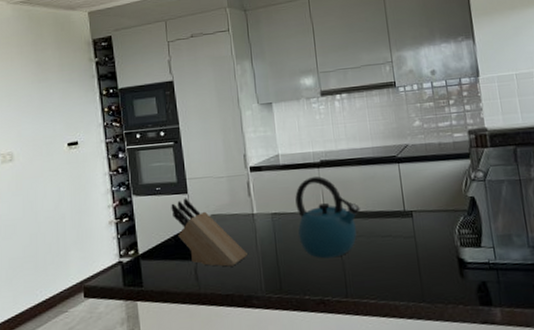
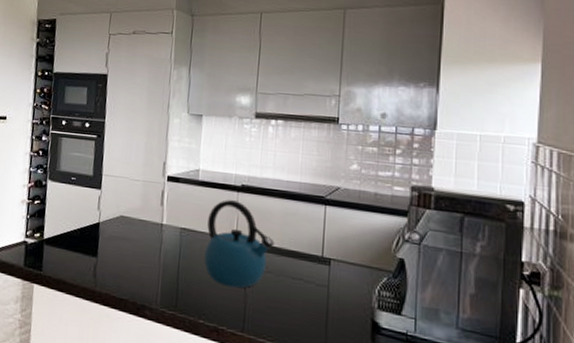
knife block: present [171,198,247,267] -> none [82,193,149,272]

